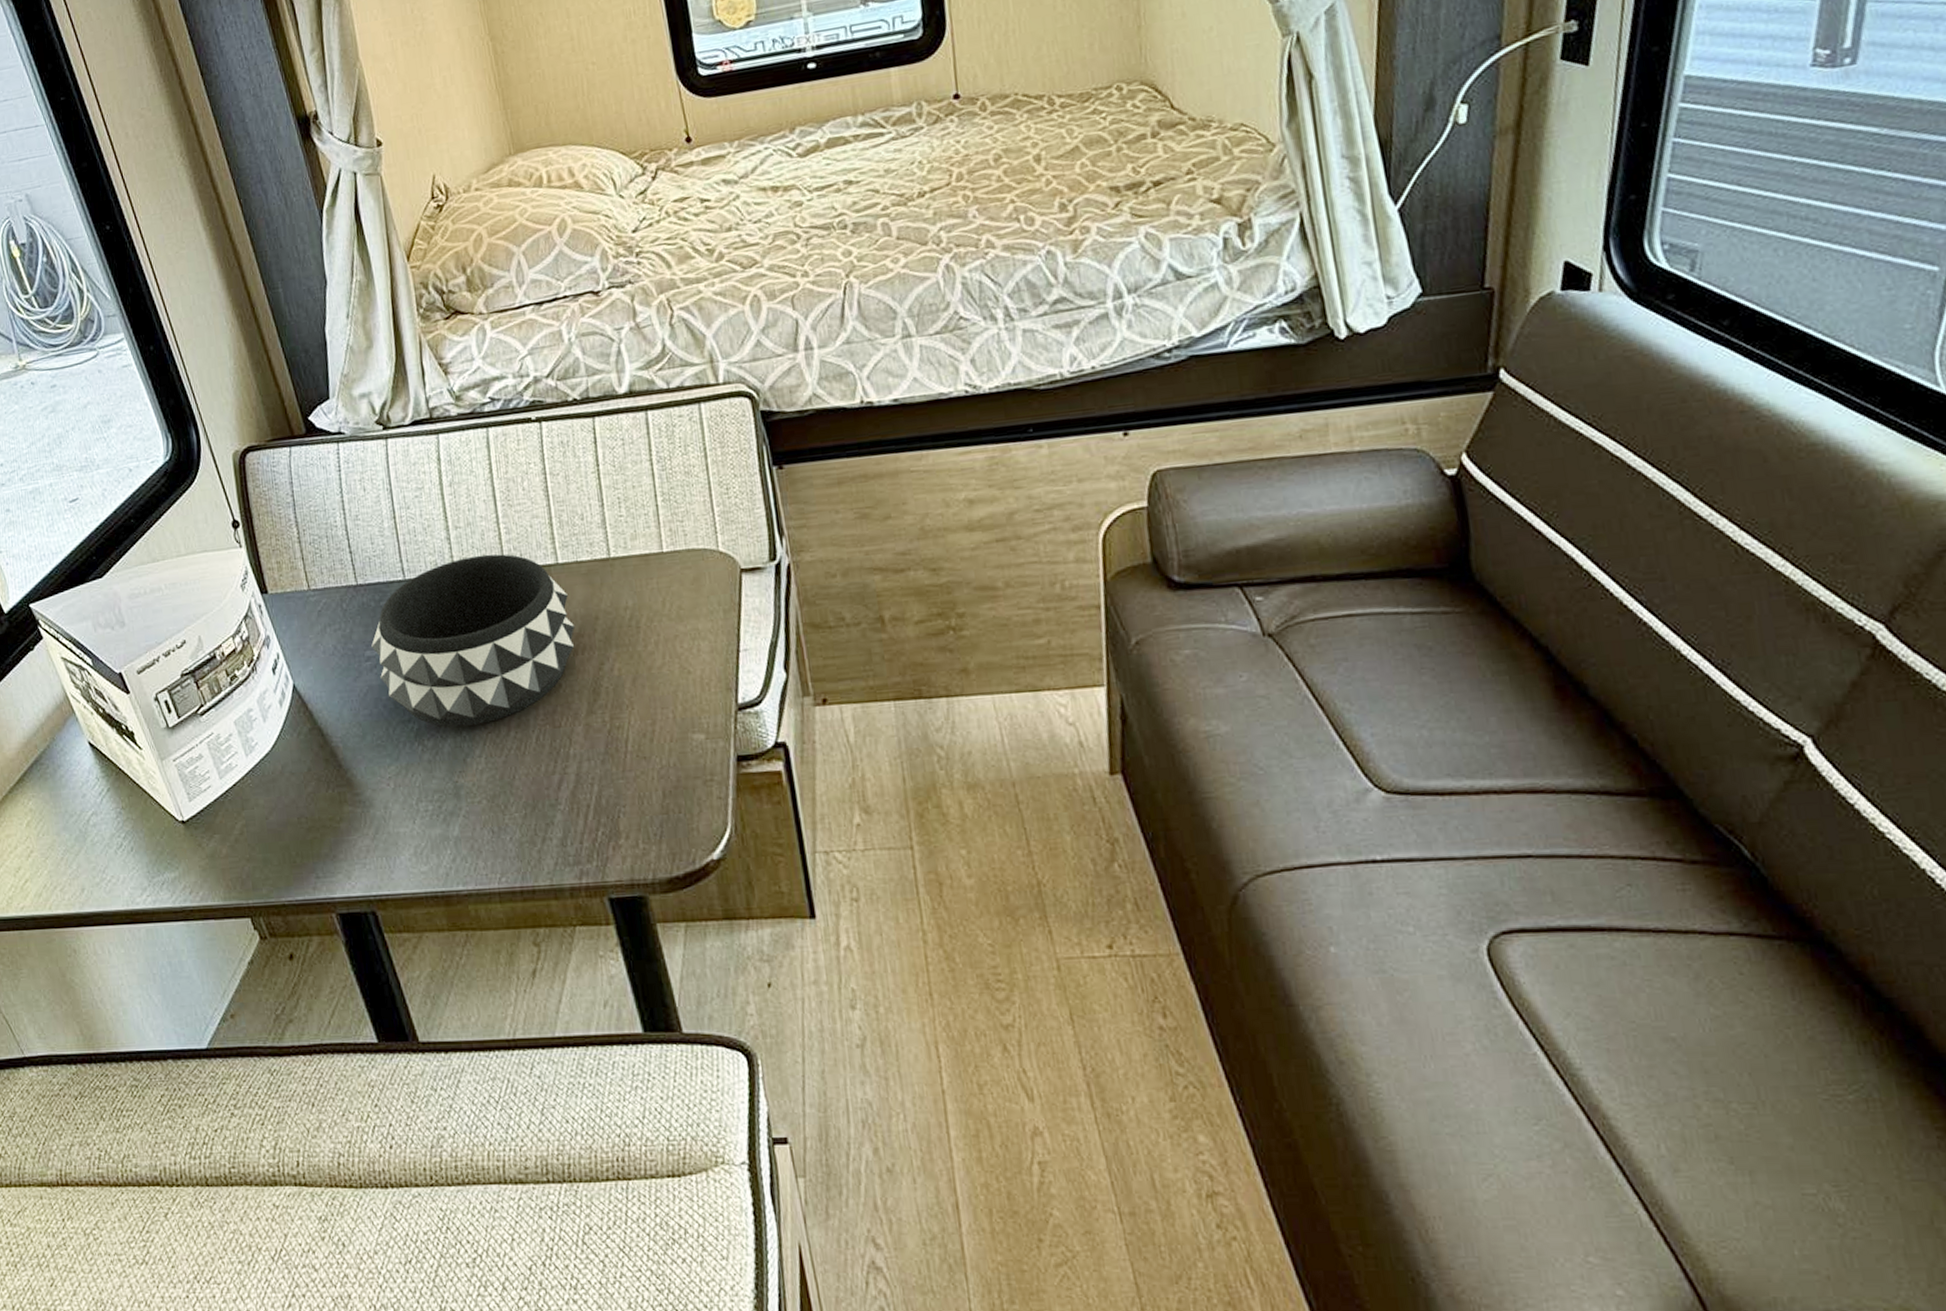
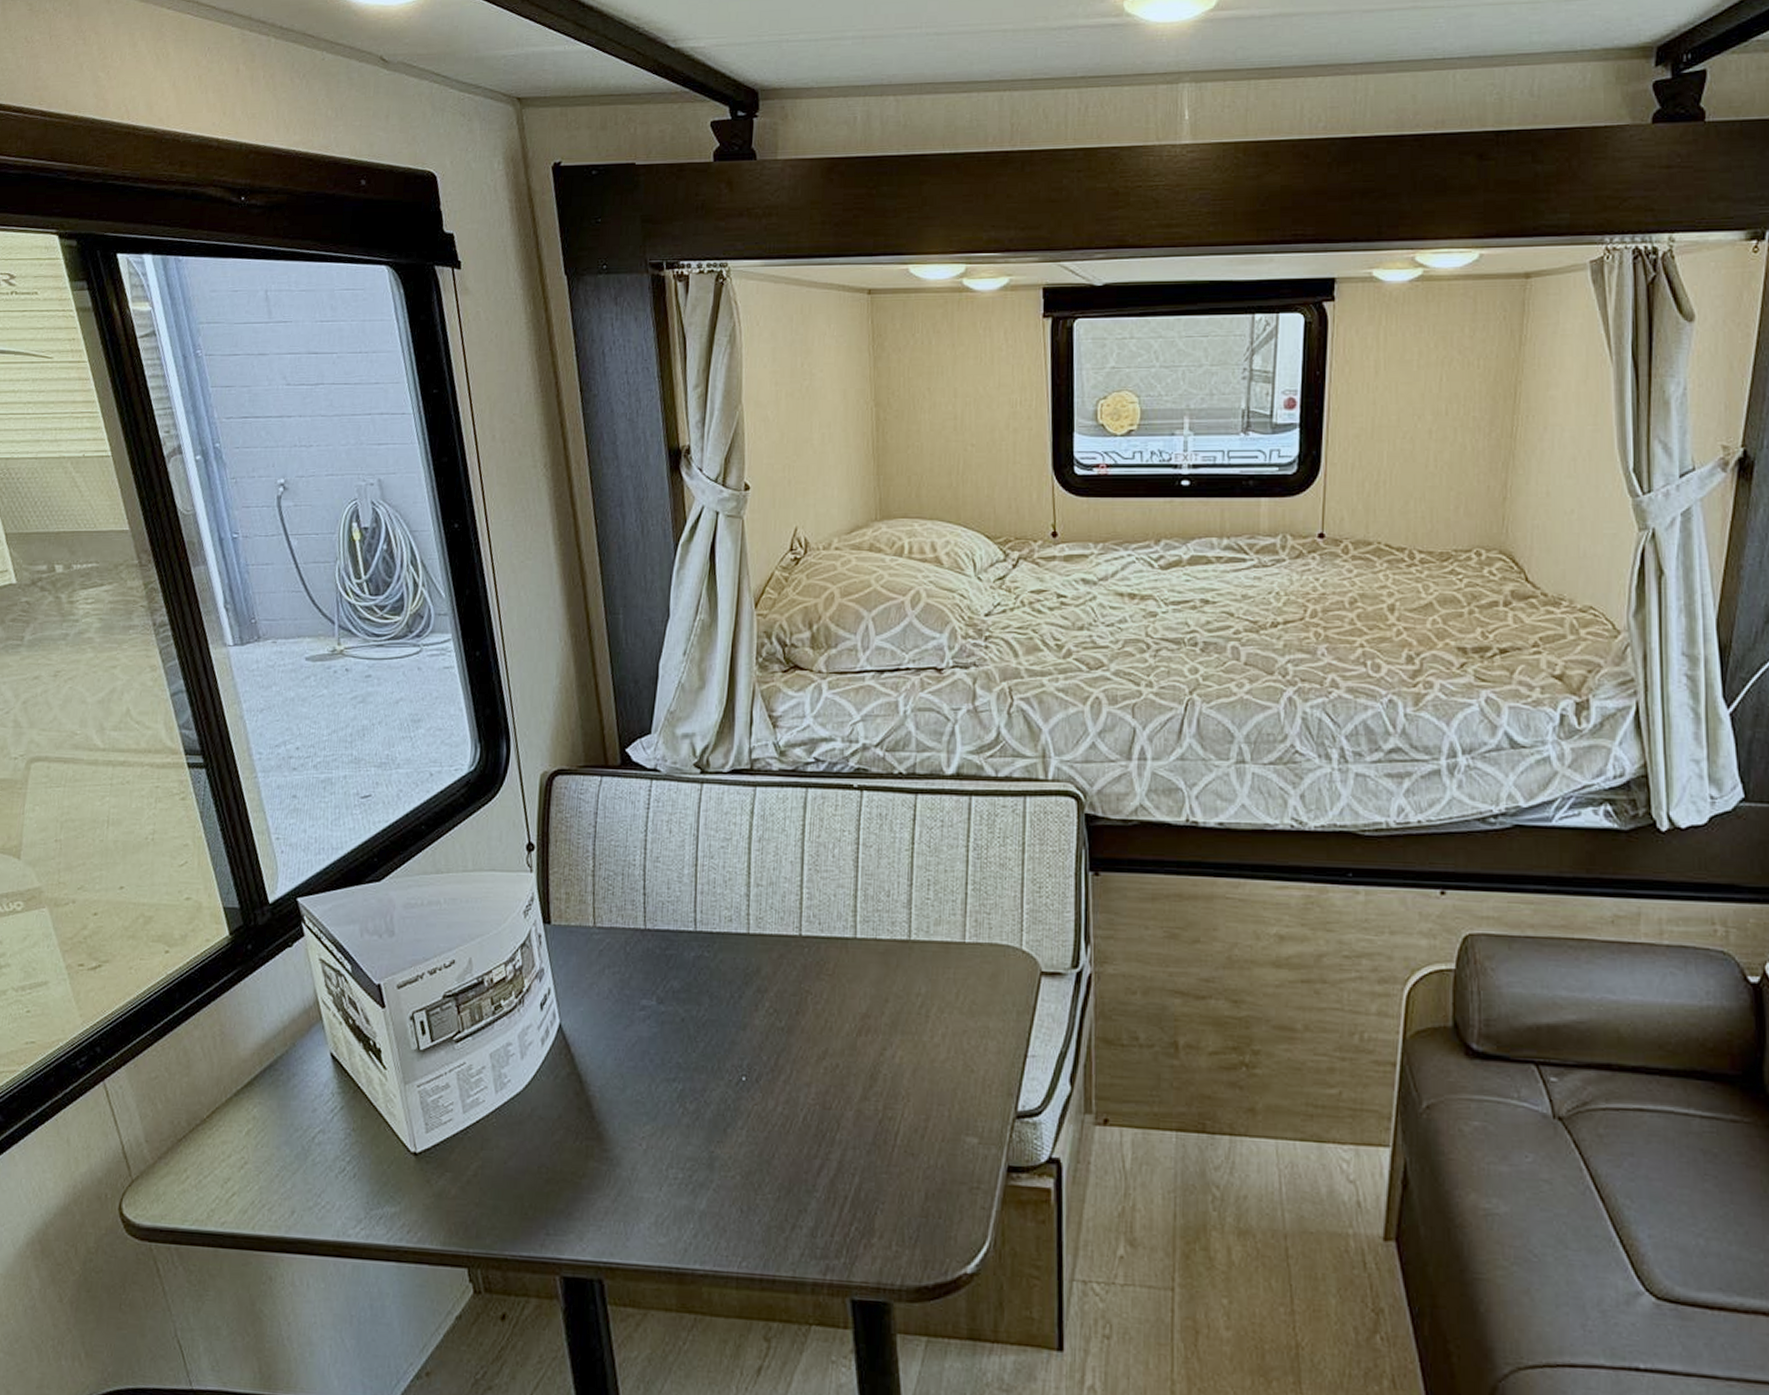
decorative bowl: present [371,554,575,727] -> none [649,917,862,1095]

